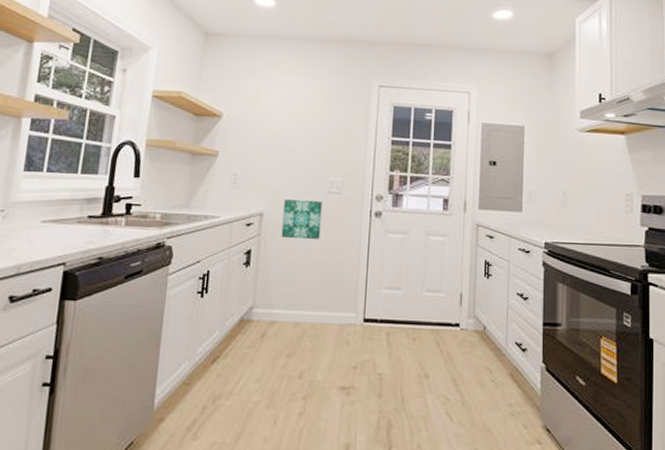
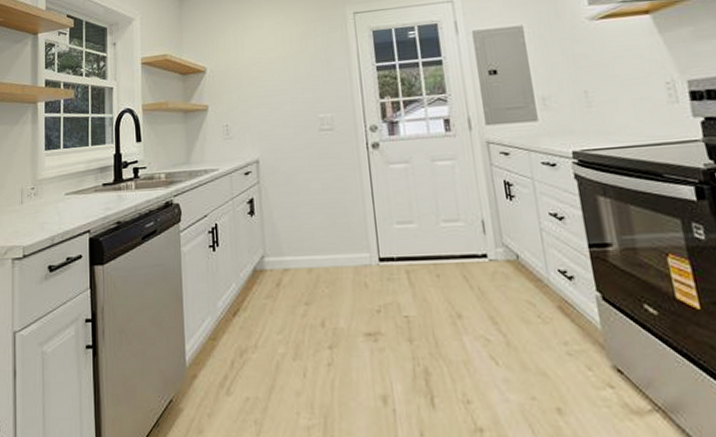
wall art: present [281,200,323,239] -> none [277,140,319,182]

